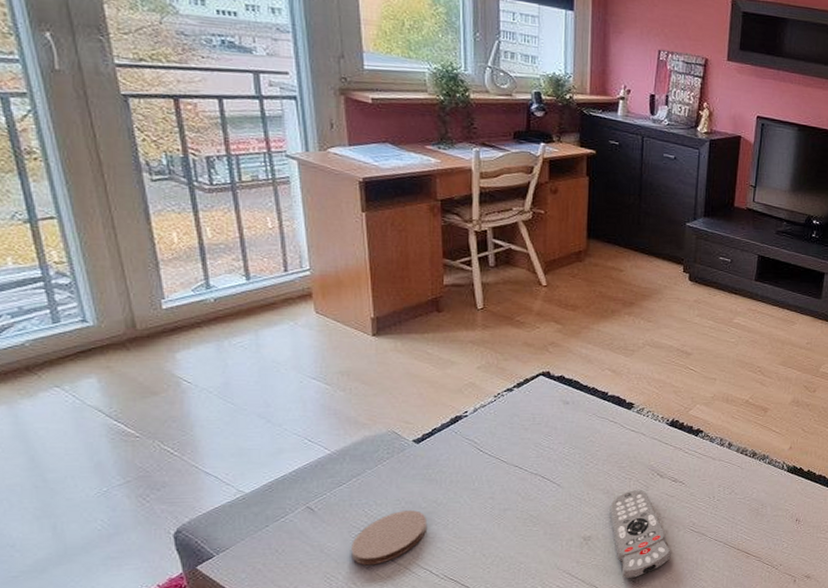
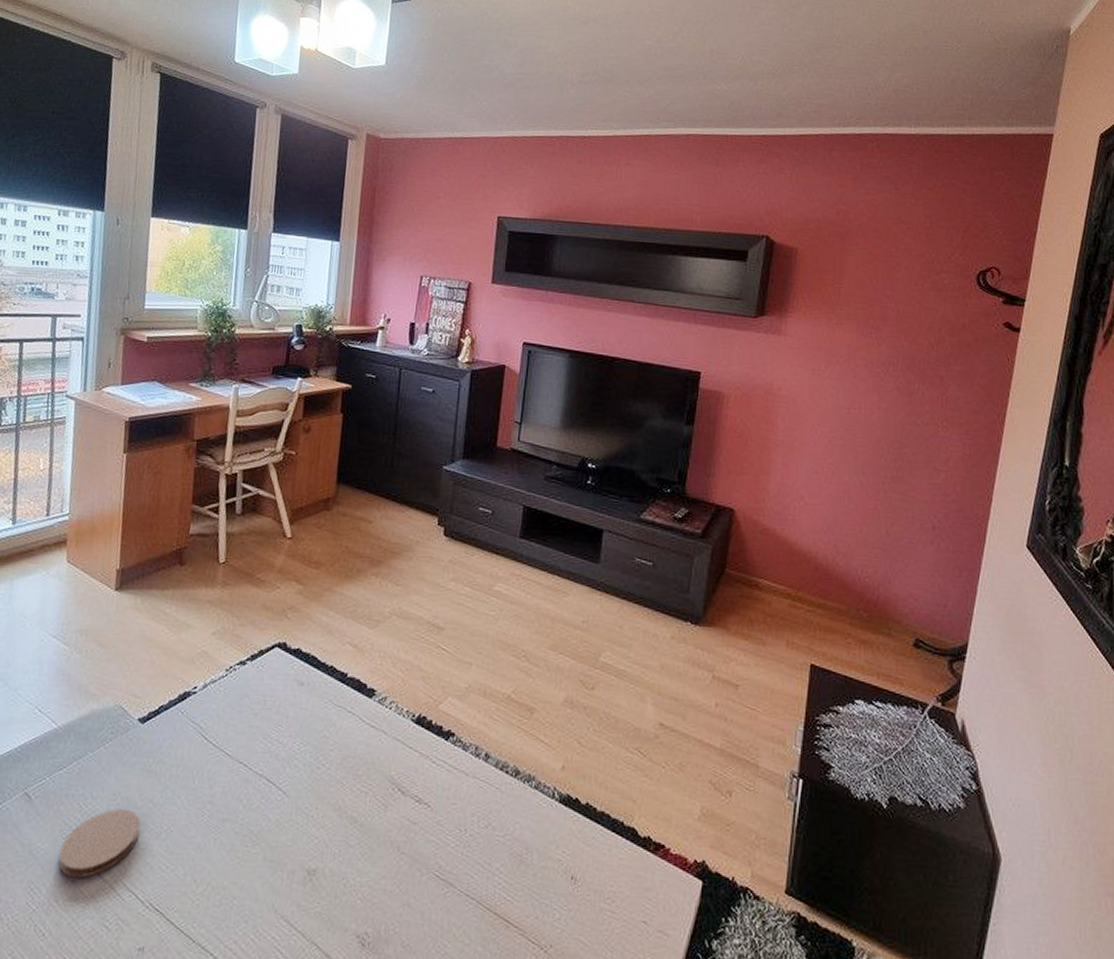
remote control: present [609,490,671,579] -> none [339,809,411,940]

